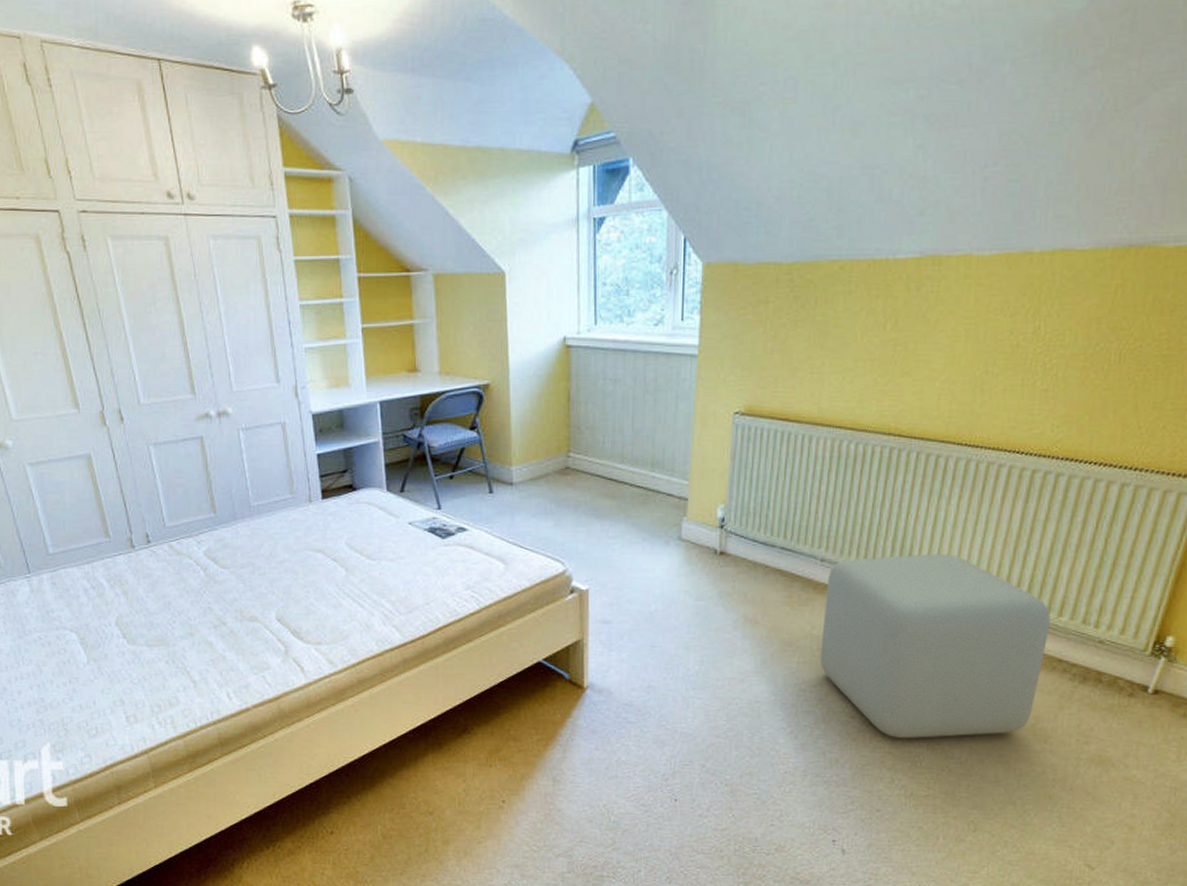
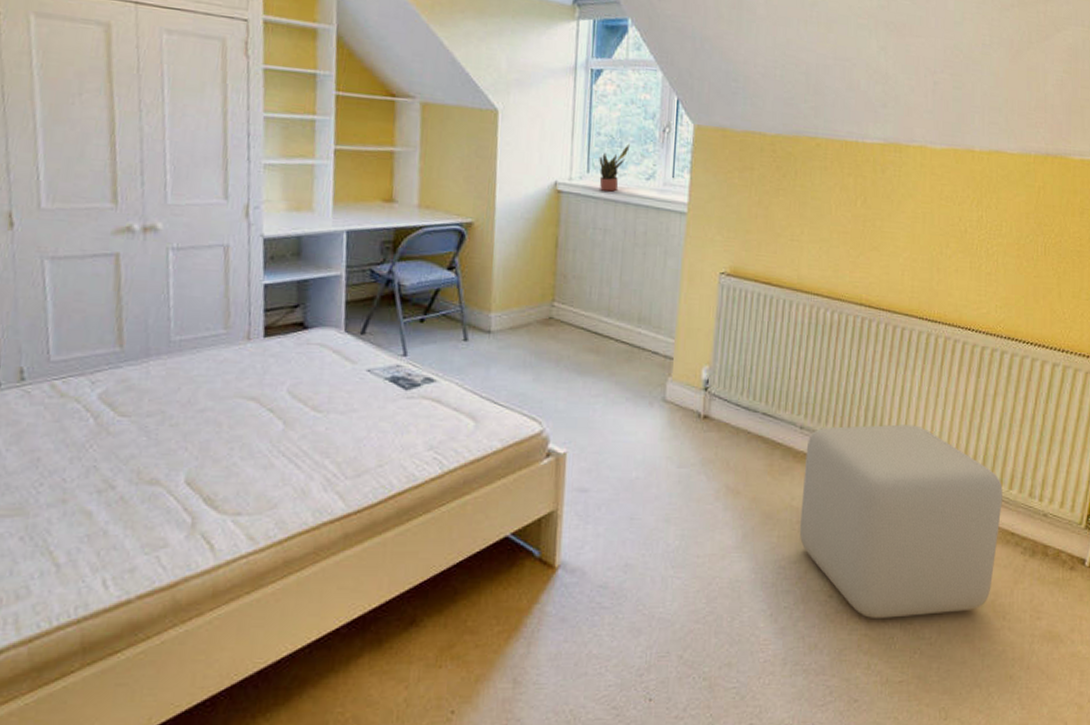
potted plant: none [606,290,636,341] -> present [599,143,630,192]

